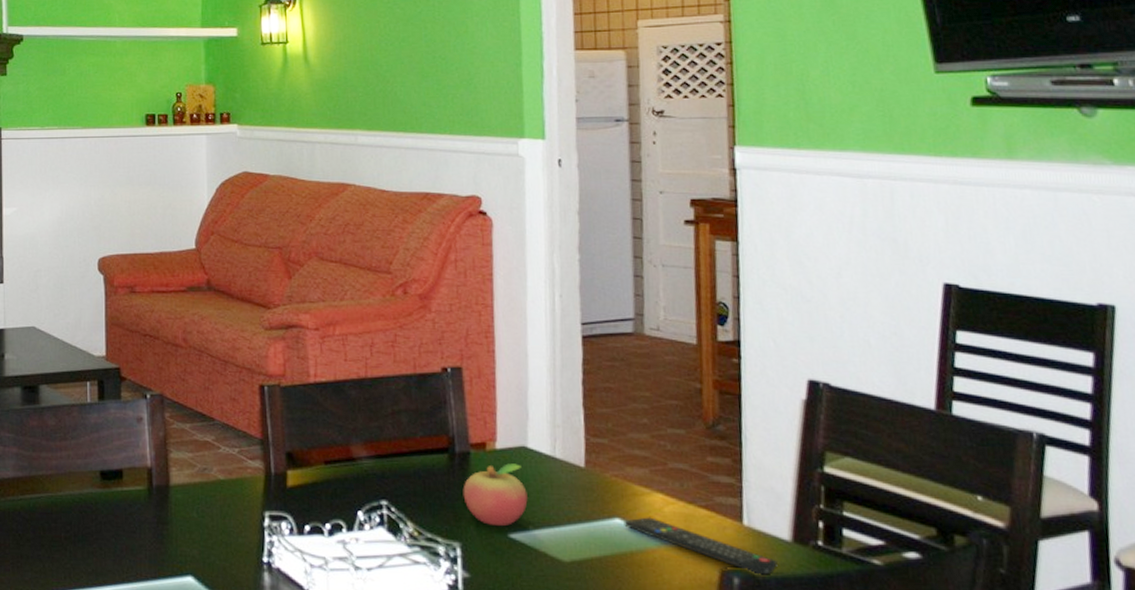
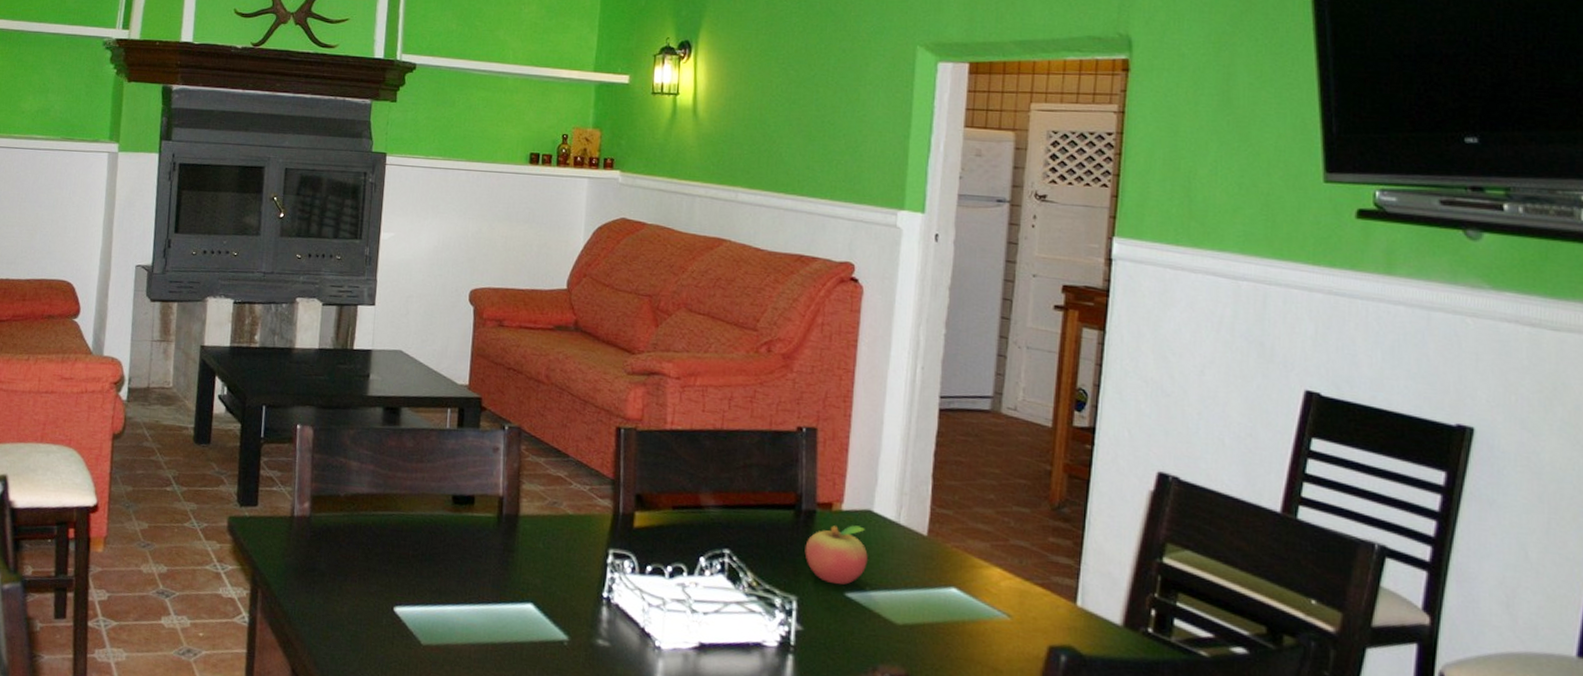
remote control: present [623,517,778,575] -> none [959,589,1106,656]

